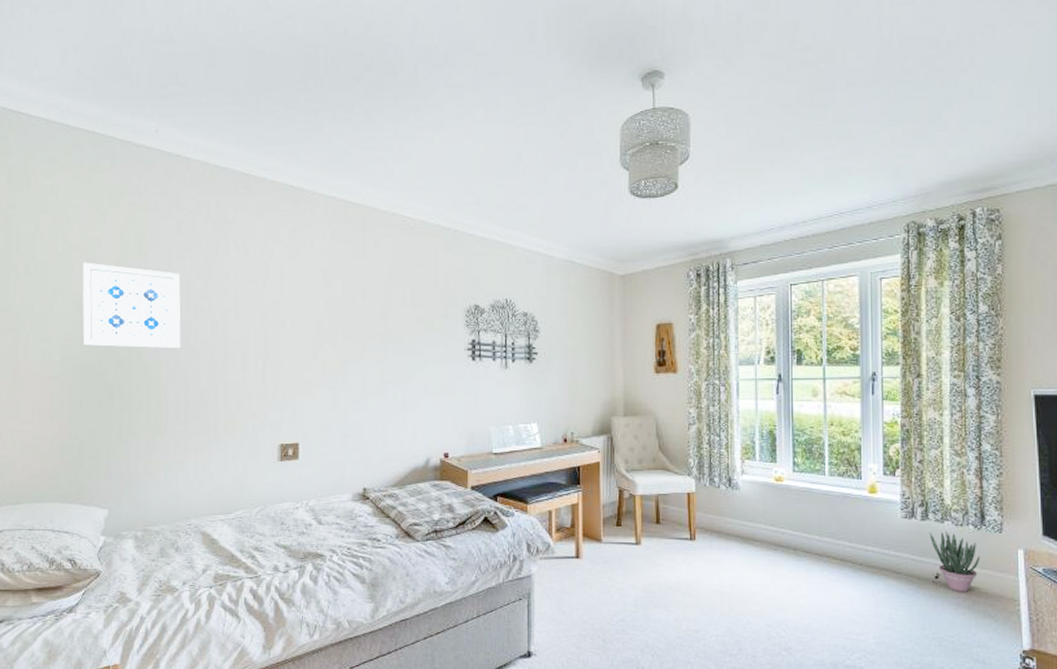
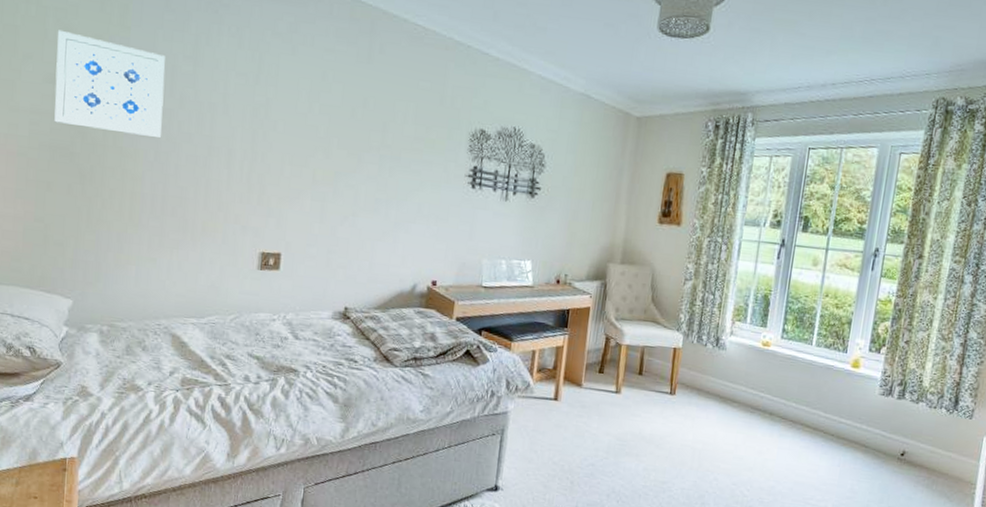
potted plant: present [929,531,981,592] -> none [902,411,948,472]

